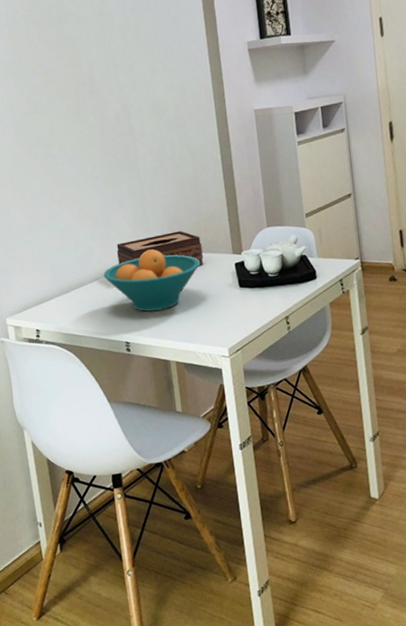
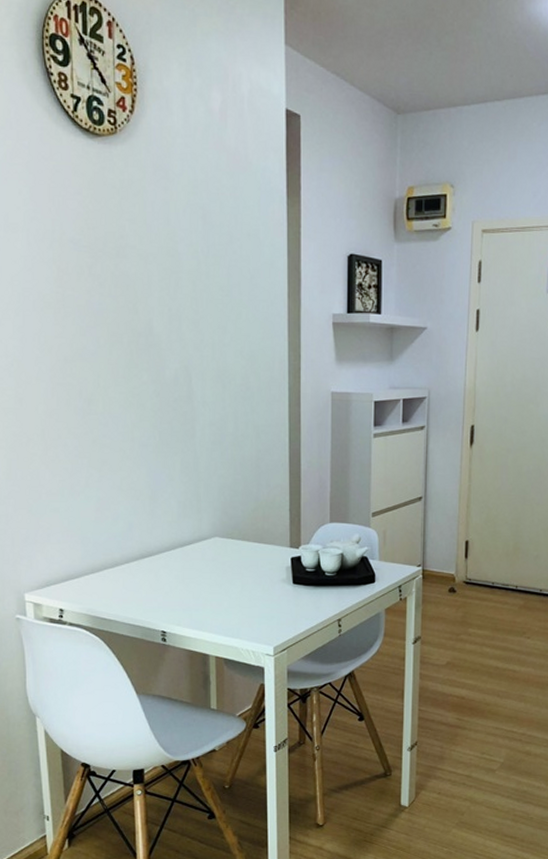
fruit bowl: present [103,249,201,312] -> none [143,533,254,600]
tissue box: present [116,231,203,266] -> none [161,516,257,557]

